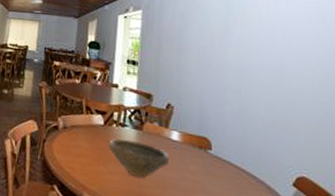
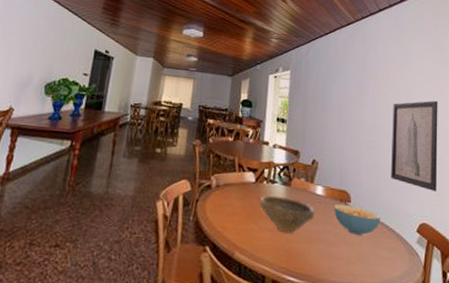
cereal bowl: none [191,150,248,185] -> present [333,204,381,235]
wall art: none [261,39,325,143] -> present [391,100,438,192]

